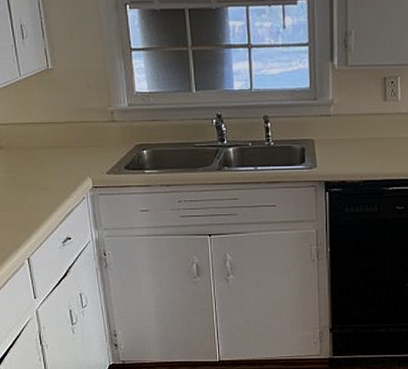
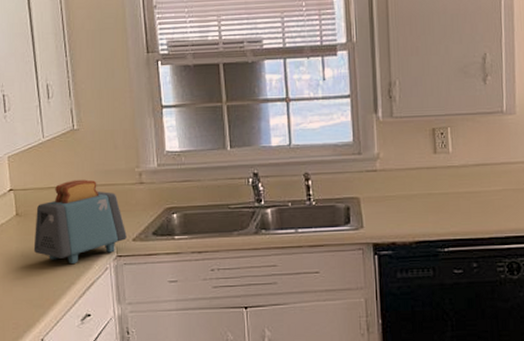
toaster: none [16,116,101,194] -> present [33,179,127,265]

